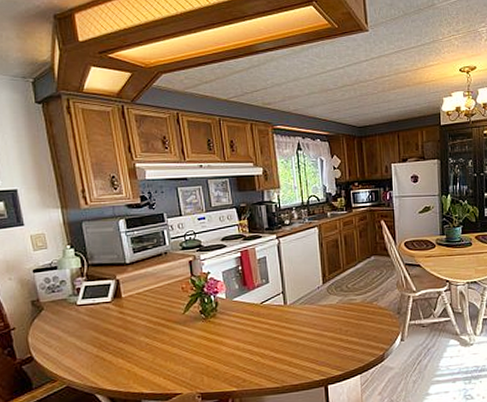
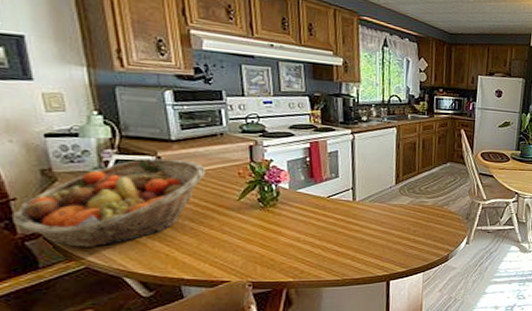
fruit basket: none [13,280,155,368] -> present [13,158,205,247]

